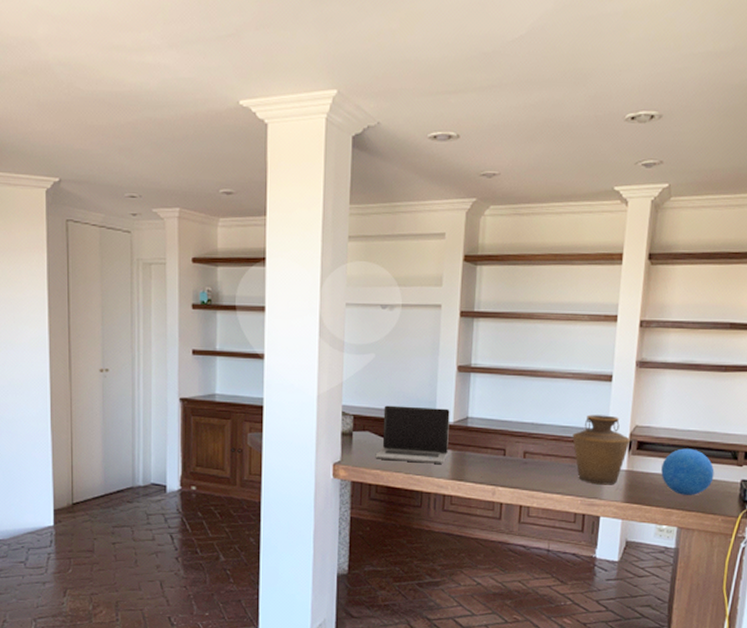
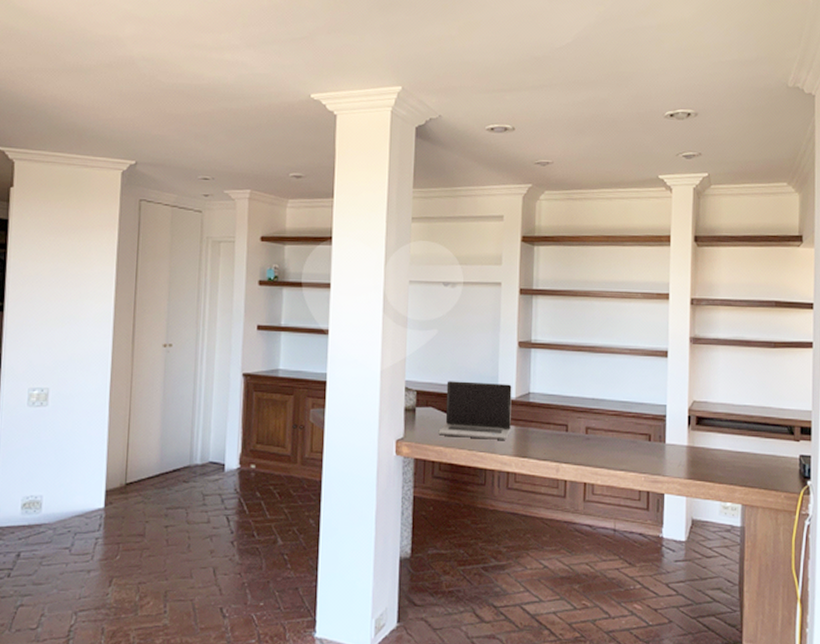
vase: present [572,414,631,485] -> none [633,390,690,461]
decorative ball: present [661,448,715,495] -> none [721,423,773,471]

